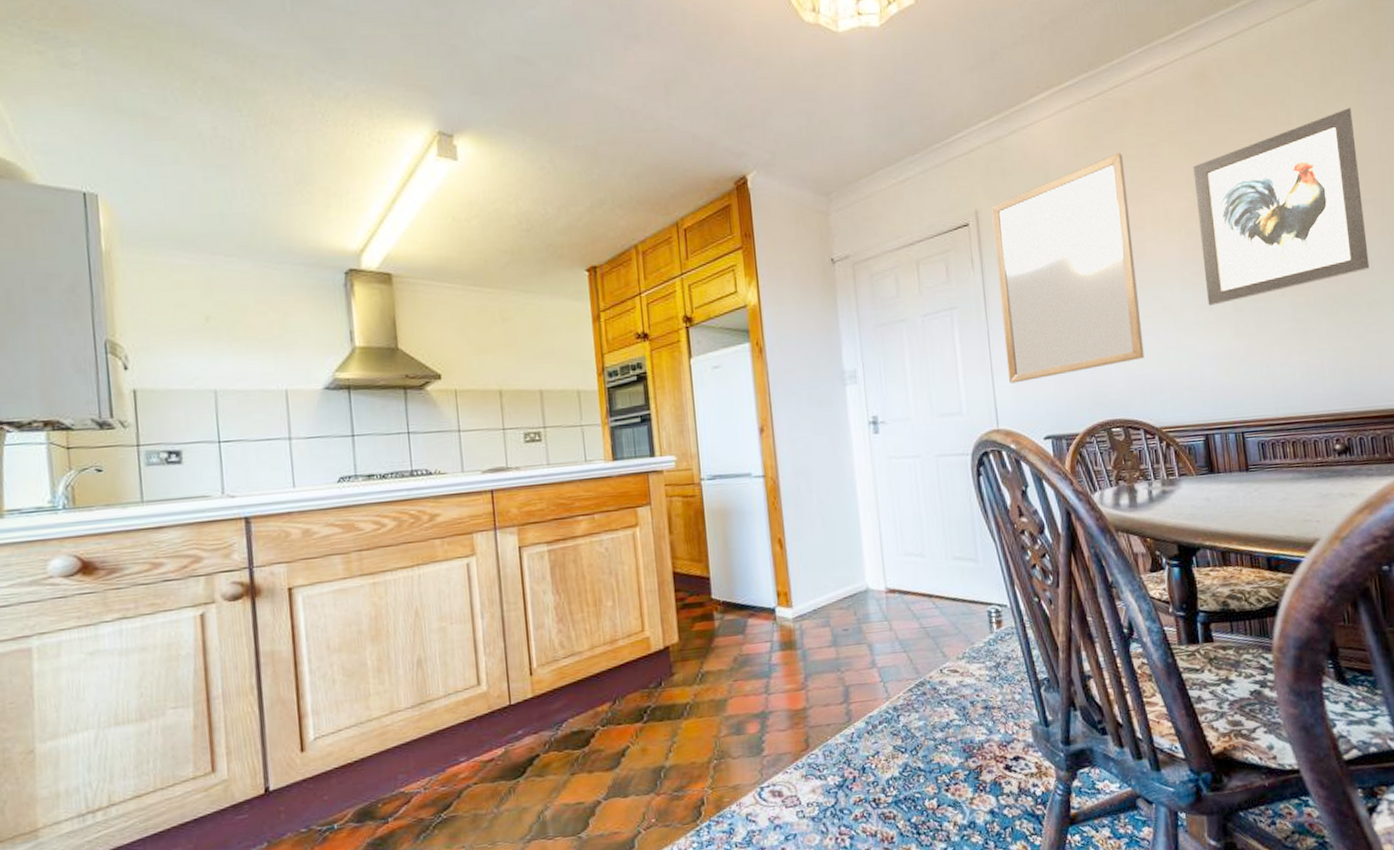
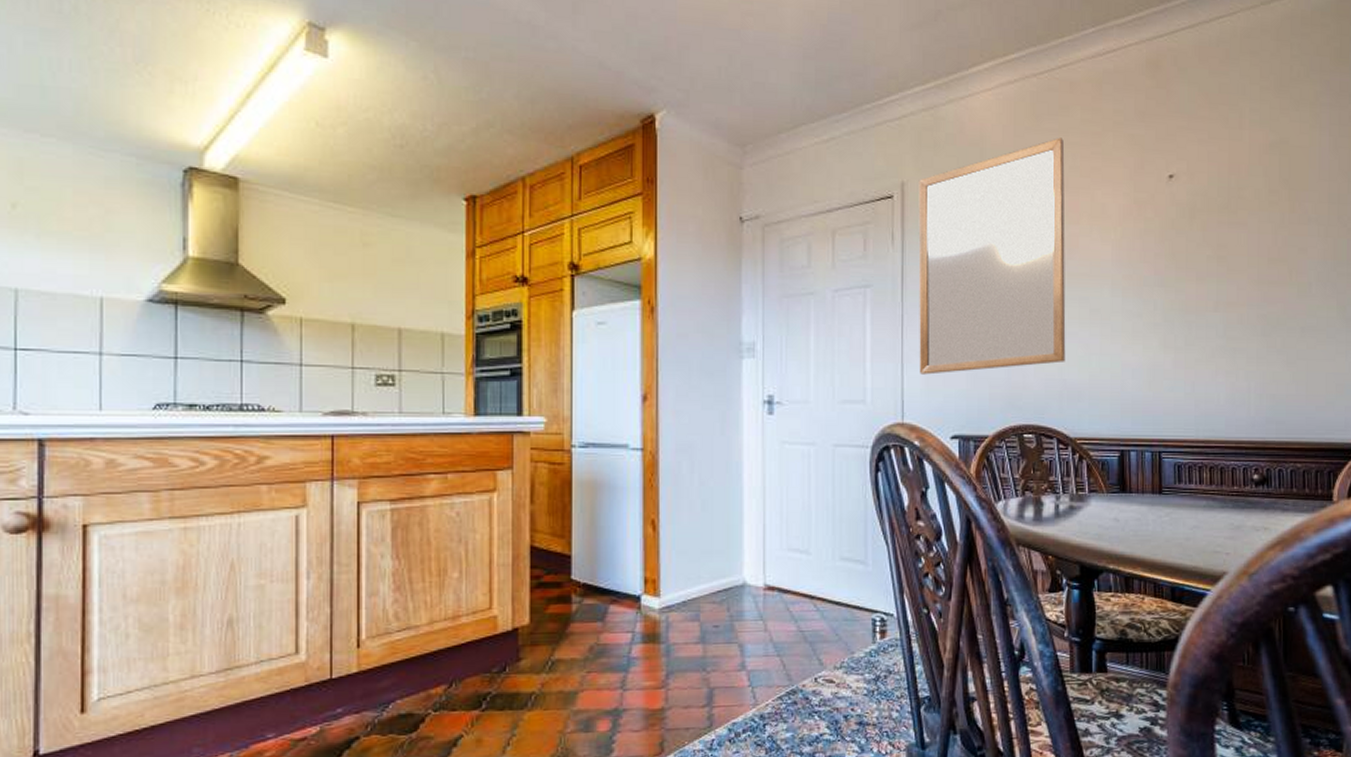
wall art: present [1193,107,1370,306] -> none [1136,118,1308,313]

